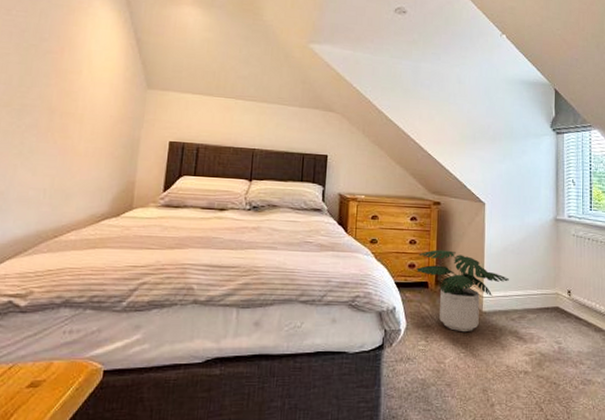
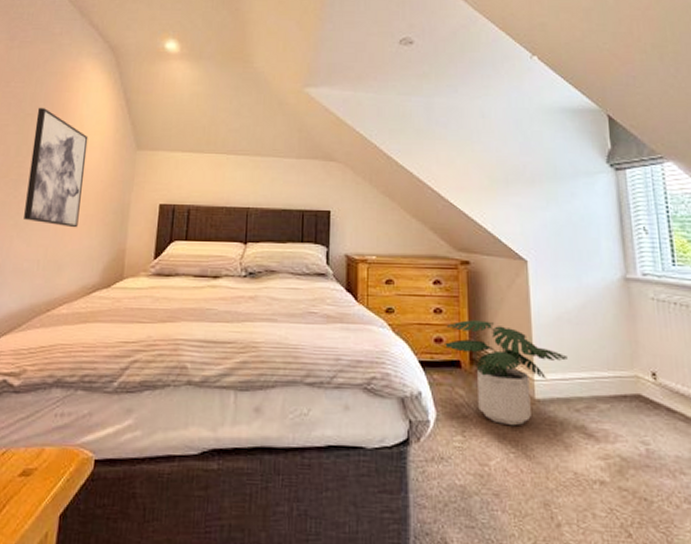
wall art: none [28,40,97,160] -> present [24,108,88,228]

